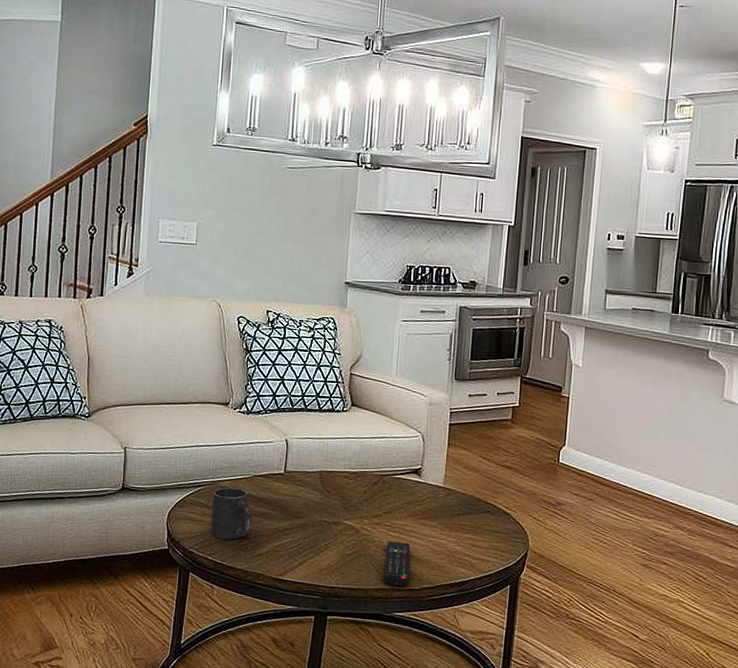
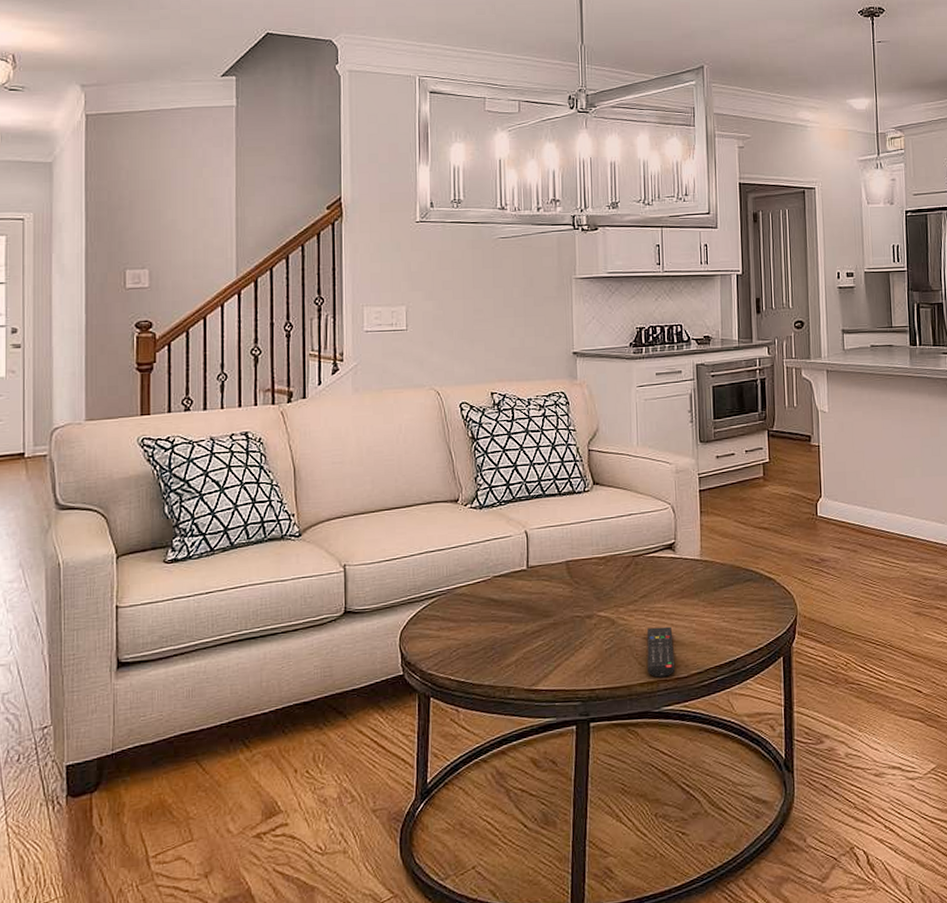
mug: present [211,487,253,540] -> none [449,593,497,654]

